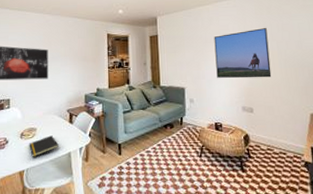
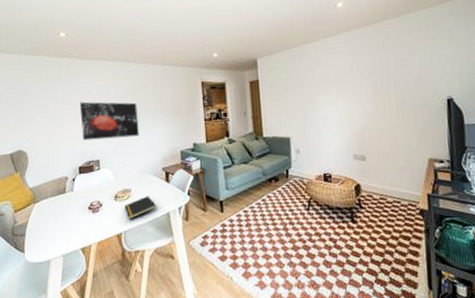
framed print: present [214,28,272,79] -> none [322,65,387,125]

